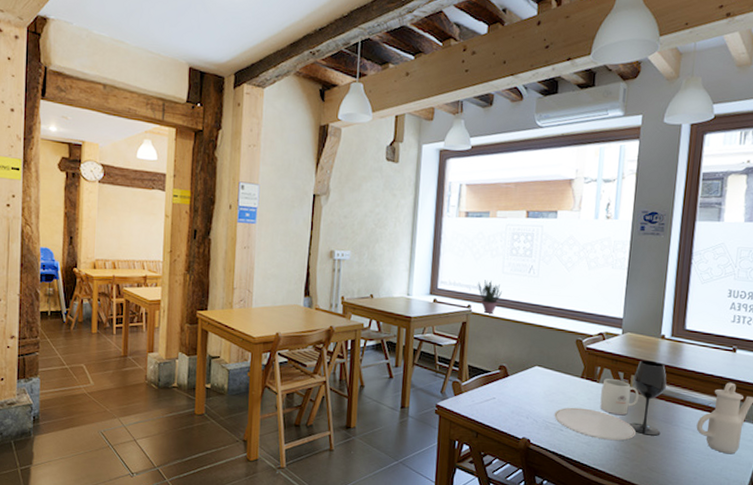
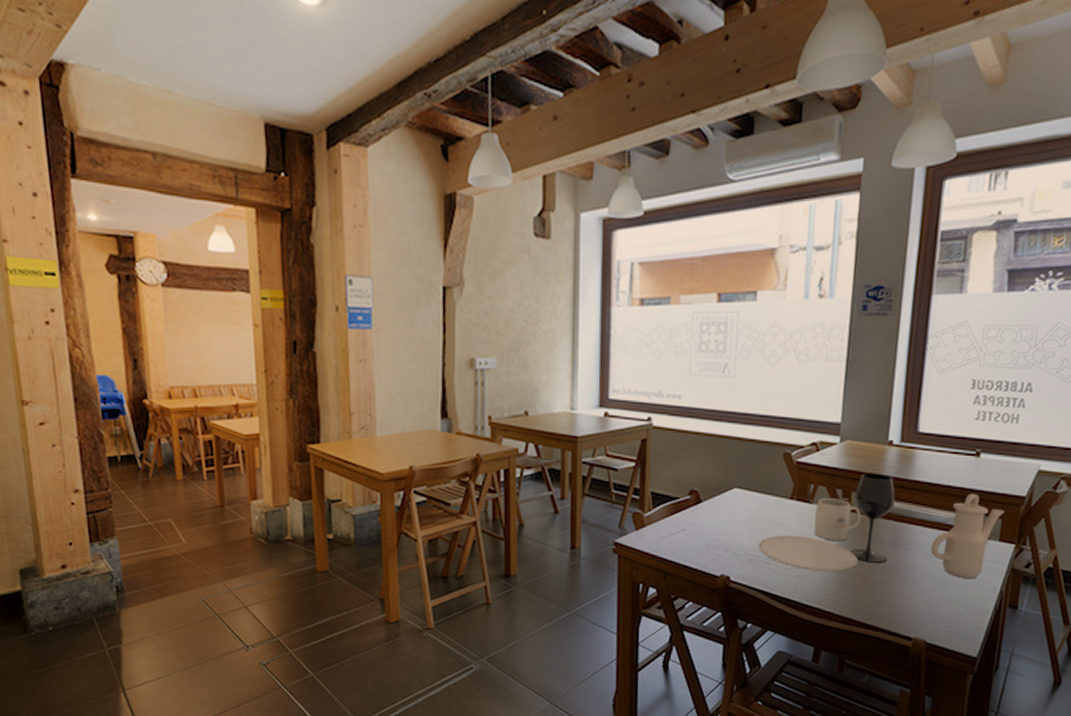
potted plant: present [478,280,502,314] -> none [659,385,690,428]

